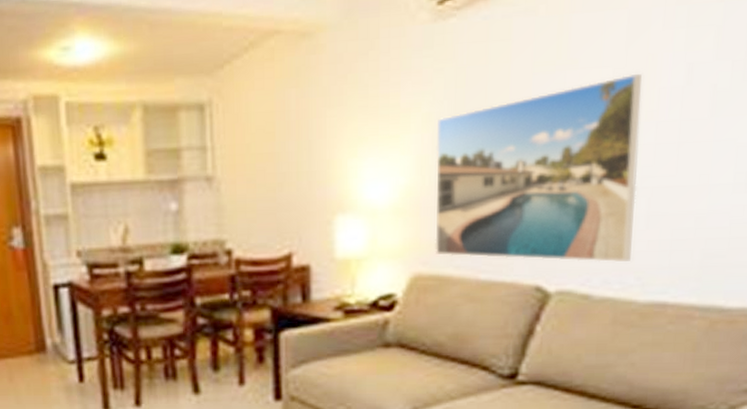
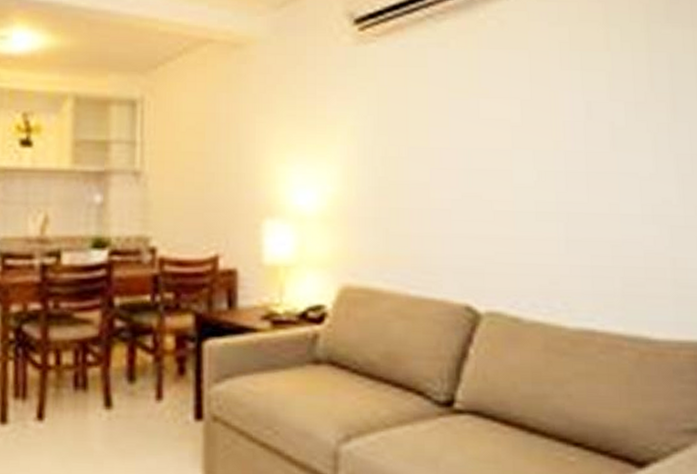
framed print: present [435,73,643,263] -> none [361,106,556,286]

